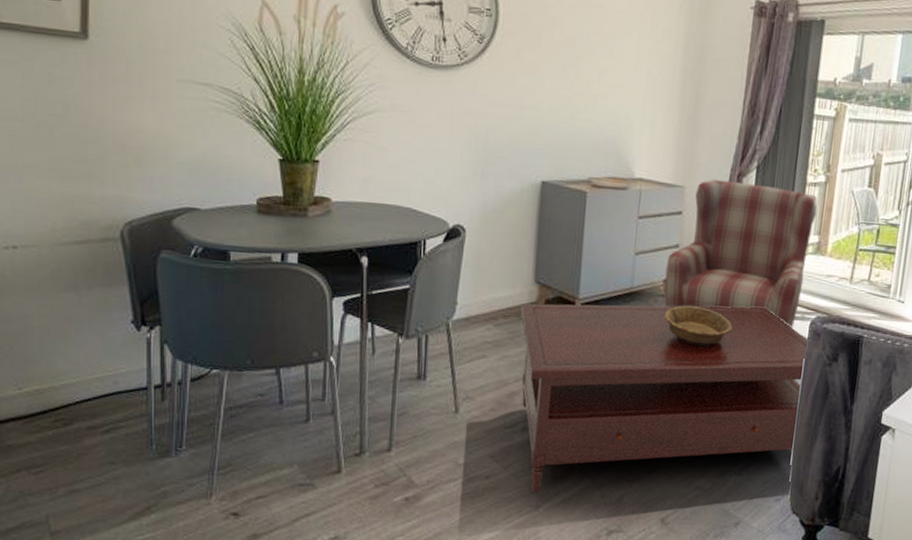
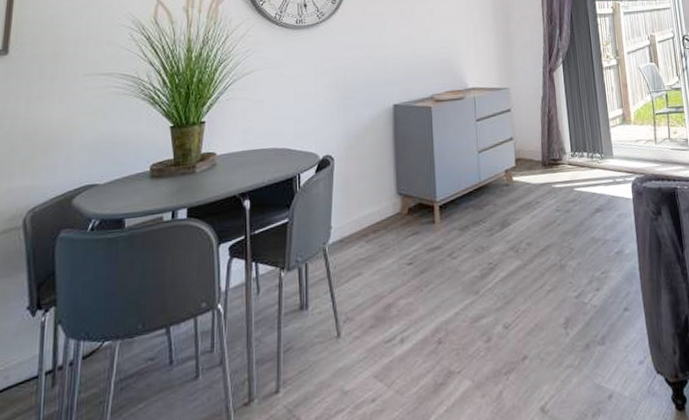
coffee table: present [520,303,810,494] -> none [388,178,645,408]
armchair: present [664,179,818,328] -> none [505,75,620,195]
decorative bowl: present [664,305,733,346] -> none [510,188,570,225]

